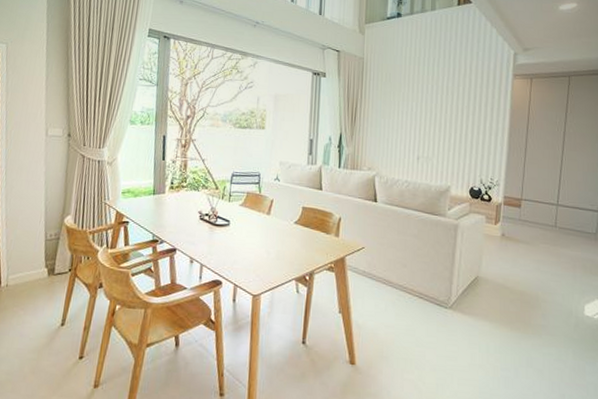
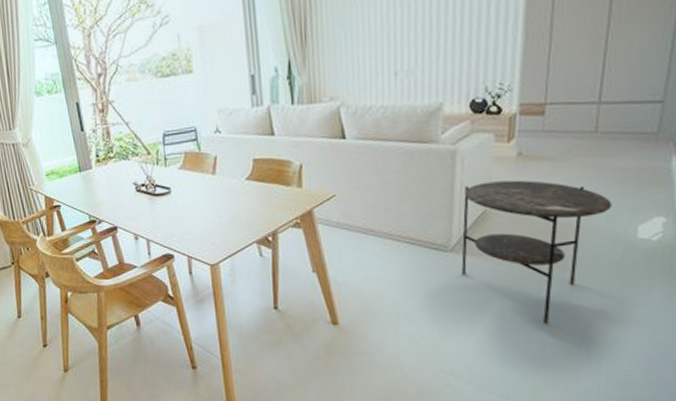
side table: none [458,253,567,383] -> present [461,180,612,325]

